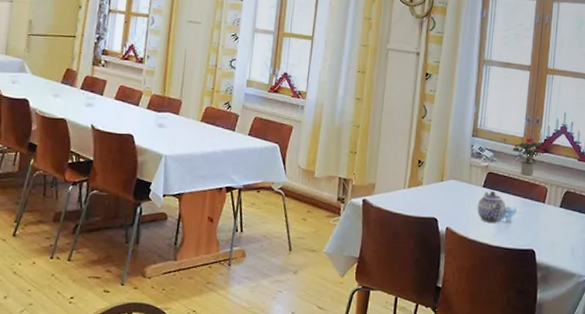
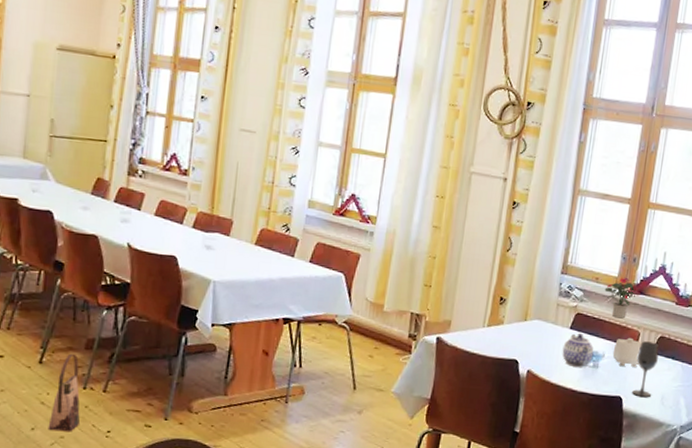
handbag: none [18,226,48,299] -> present [48,353,81,432]
sugar bowl: none [523,193,549,222] -> present [612,337,641,368]
wine glass: none [544,196,566,250] -> present [632,341,659,398]

